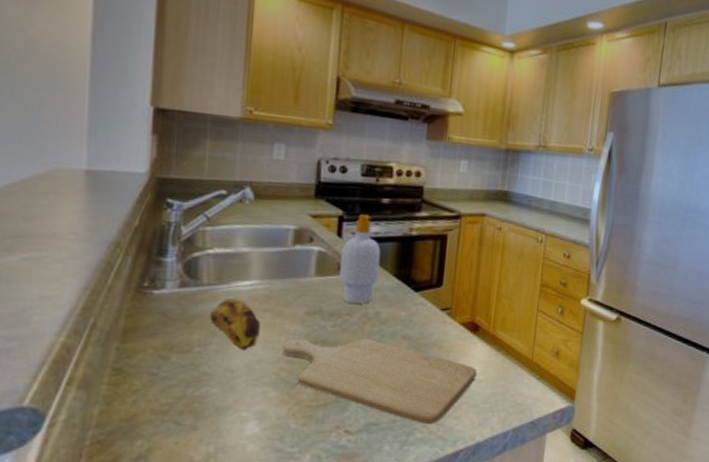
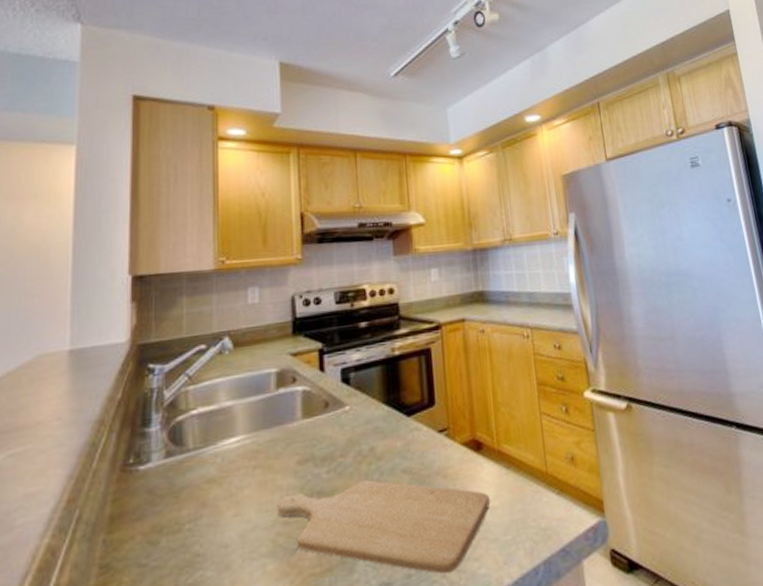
banana: present [209,298,261,351] -> none [198,460,253,519]
soap bottle: present [338,214,381,305] -> none [325,343,368,443]

